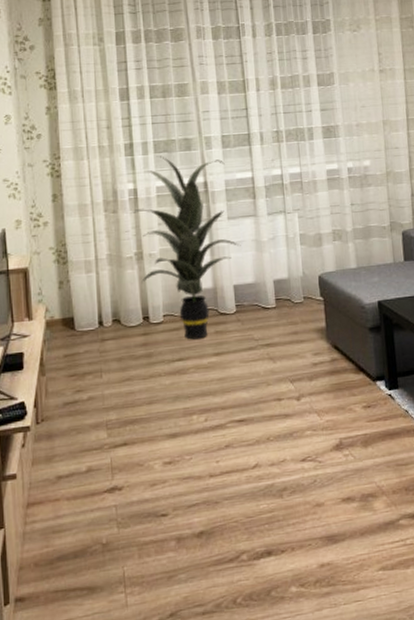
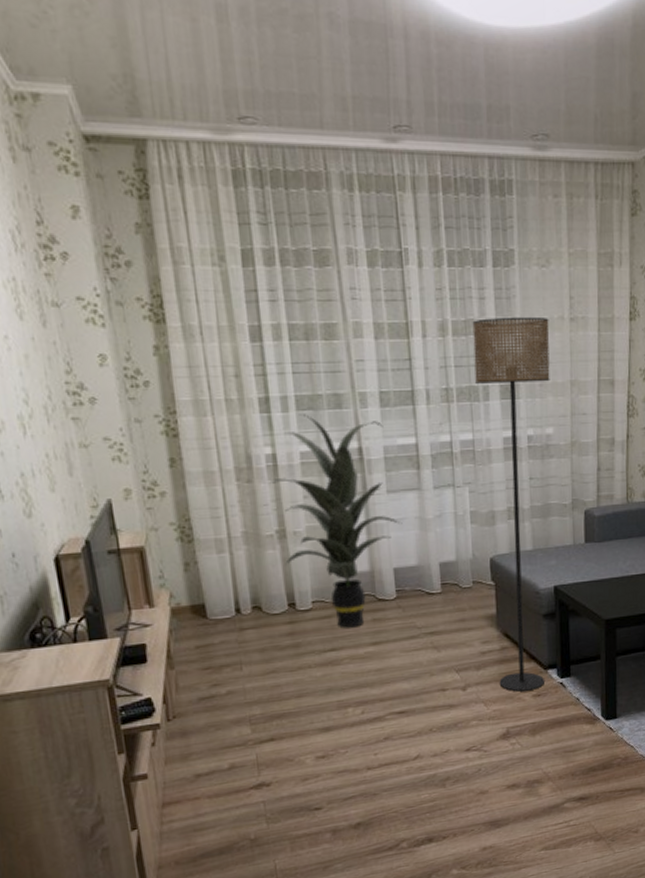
floor lamp: none [297,70,374,403] -> present [472,316,550,692]

